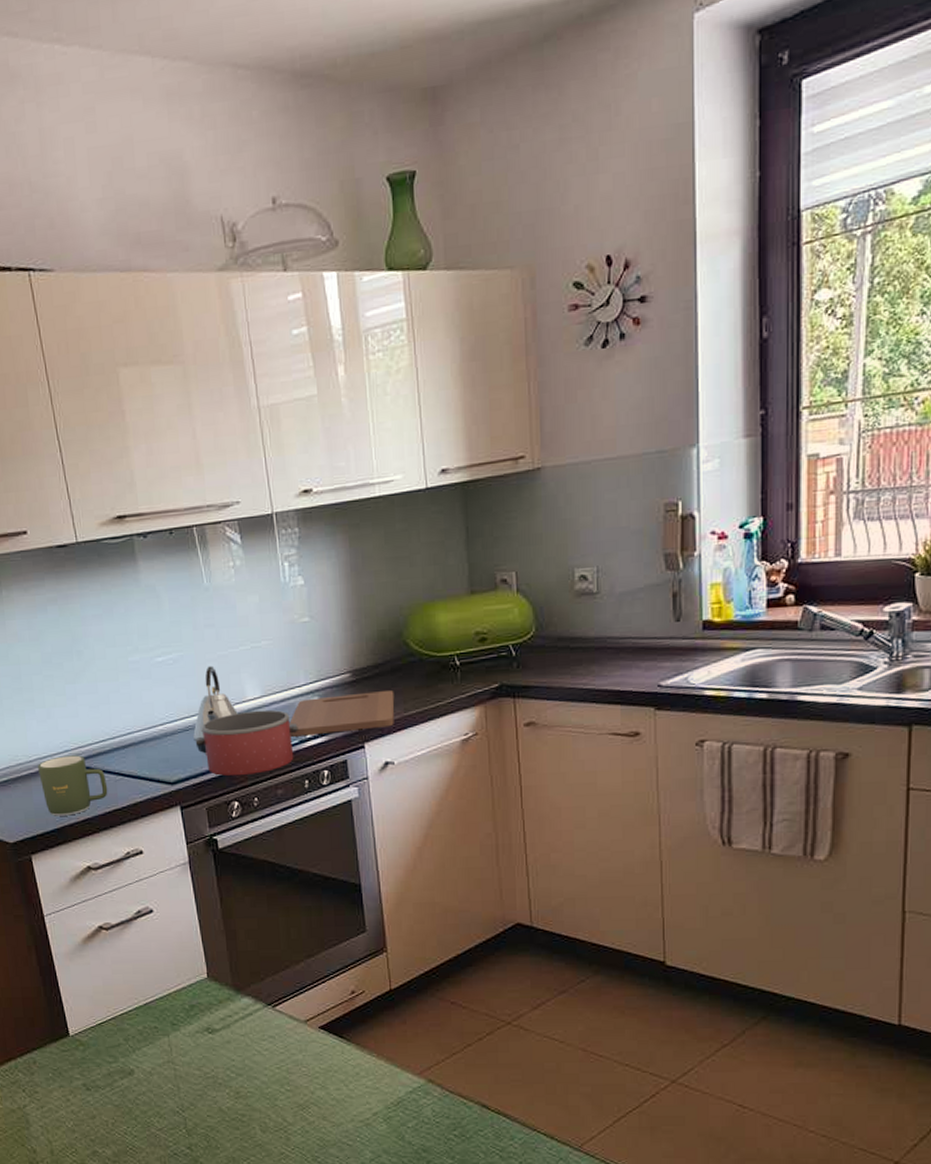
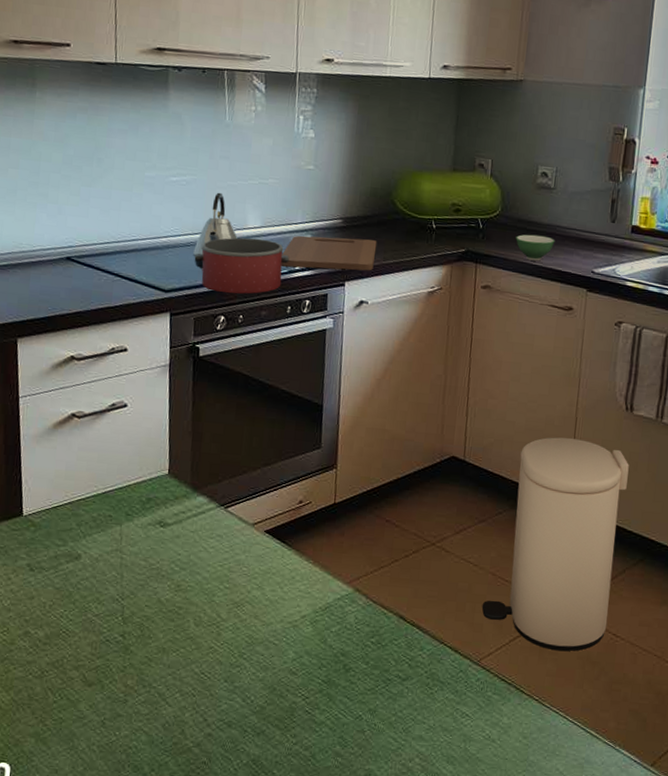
mug: present [38,755,108,816] -> none [39,250,105,307]
bowl: none [558,651,607,684] -> present [515,234,555,261]
pedal bin: none [575,885,735,1129] -> present [481,437,629,652]

